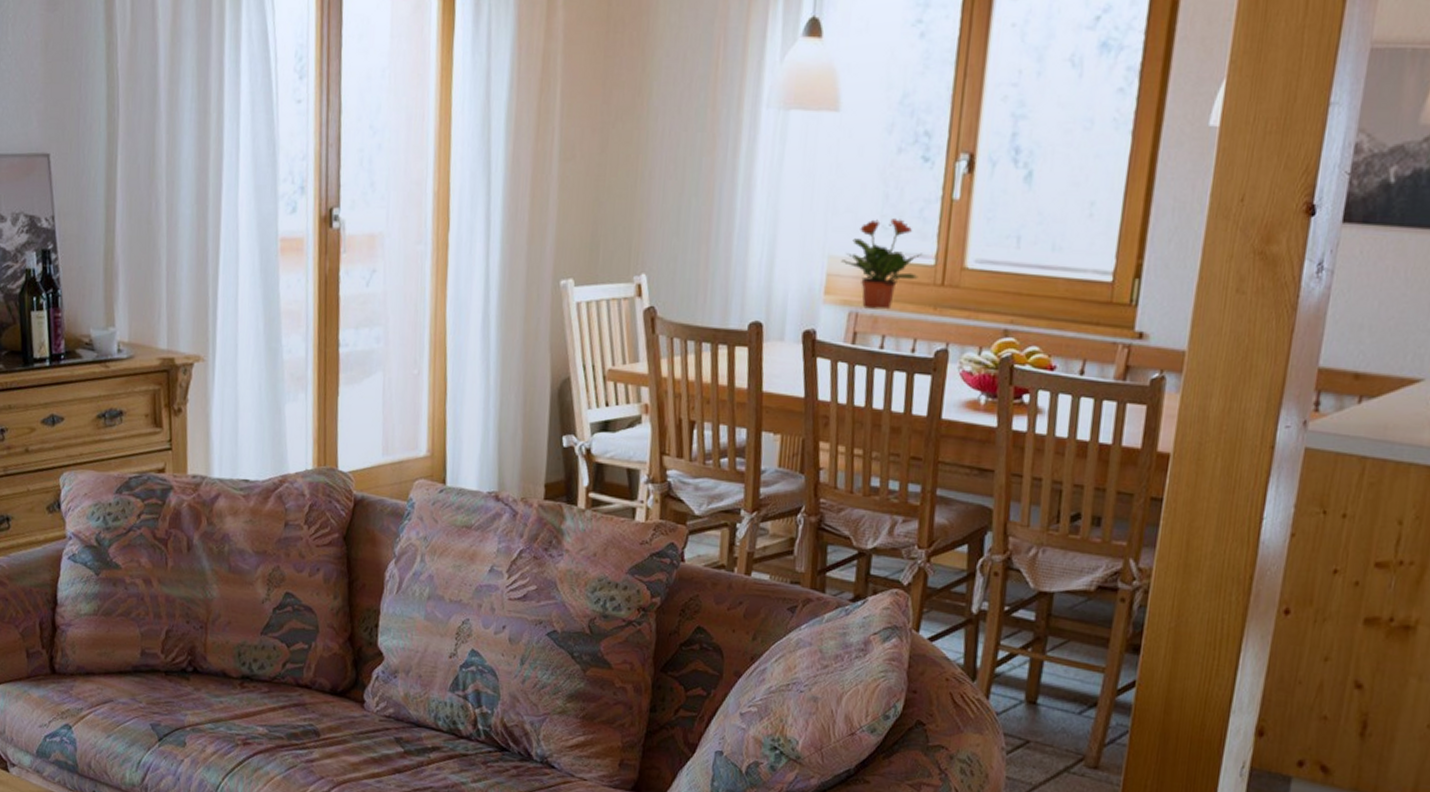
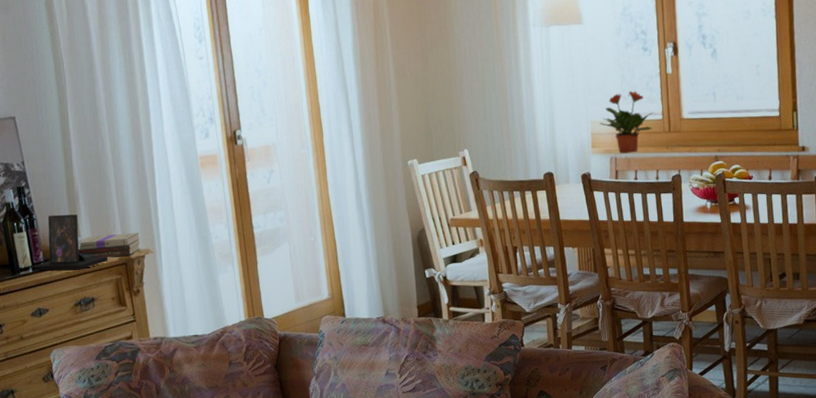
photo frame: none [48,292,146,371] -> present [31,214,108,272]
books: none [109,327,191,361] -> present [77,232,141,258]

